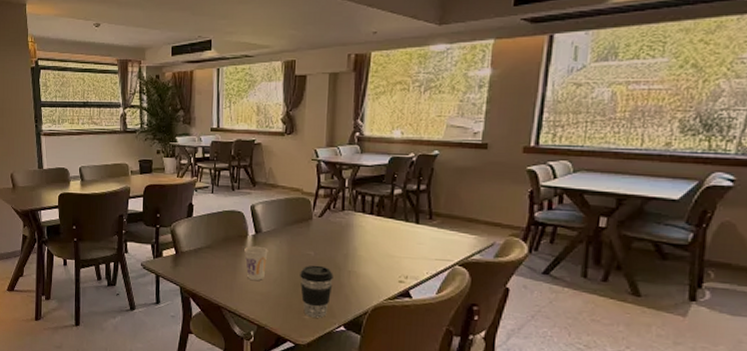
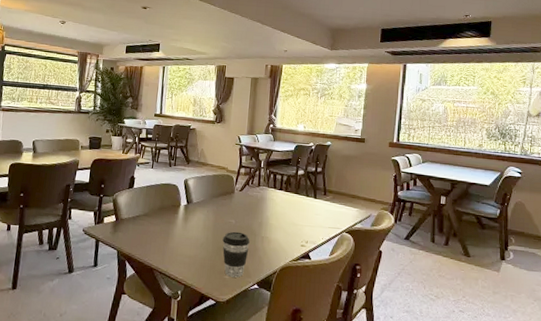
cup: present [244,245,268,280] -> none [177,214,197,245]

